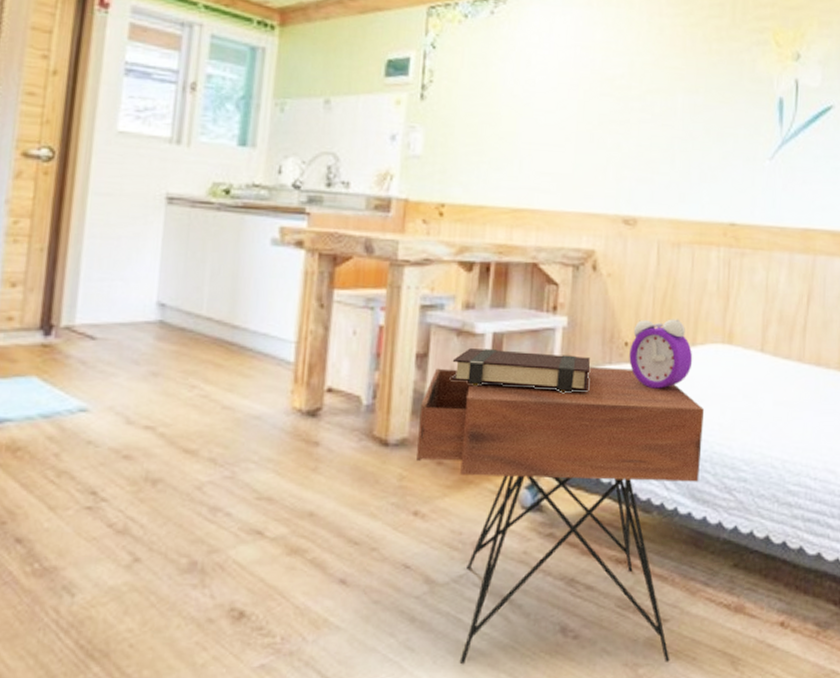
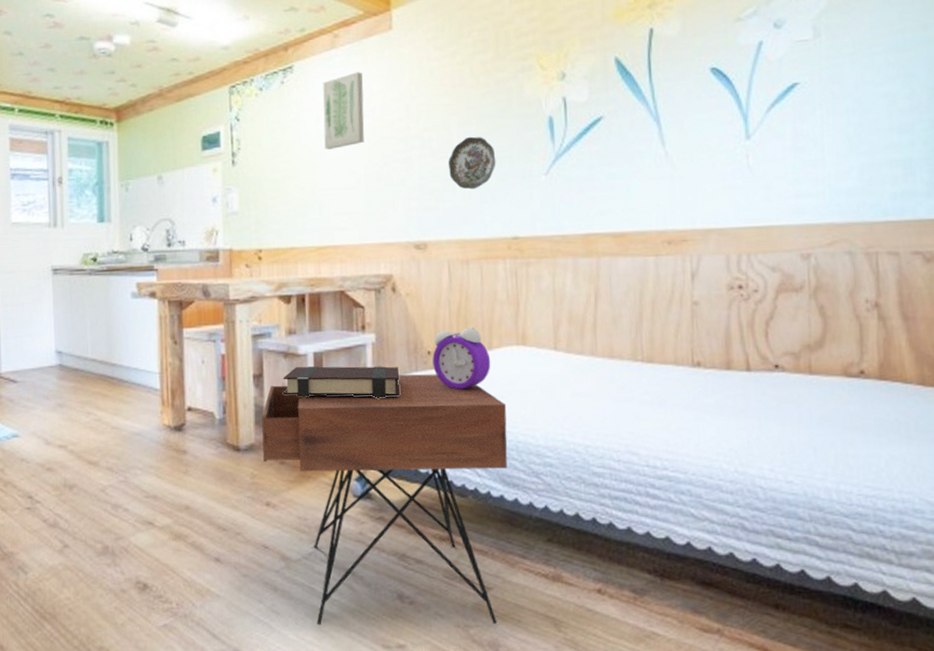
wall art: none [533,15,585,98] -> present [323,72,364,150]
decorative plate: none [669,106,721,165] -> present [448,136,496,190]

